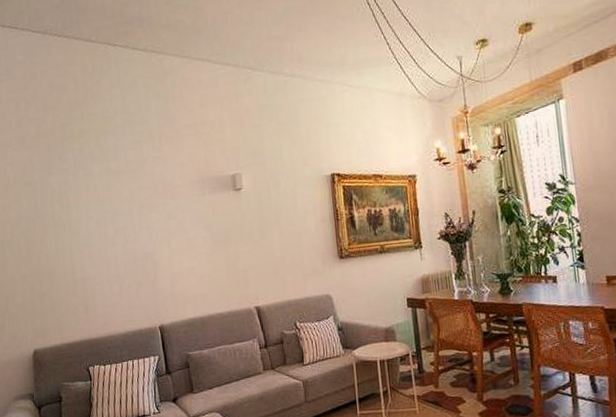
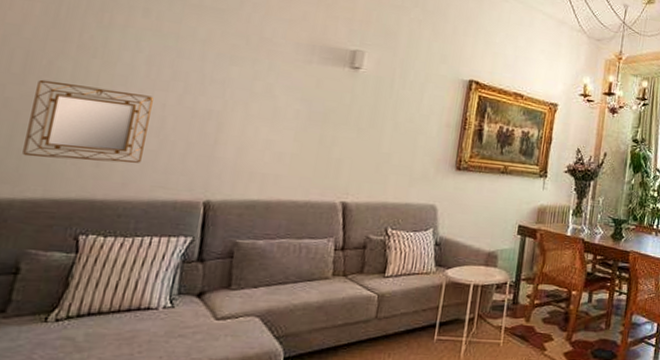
home mirror: none [38,251,112,315] -> present [22,79,154,163]

